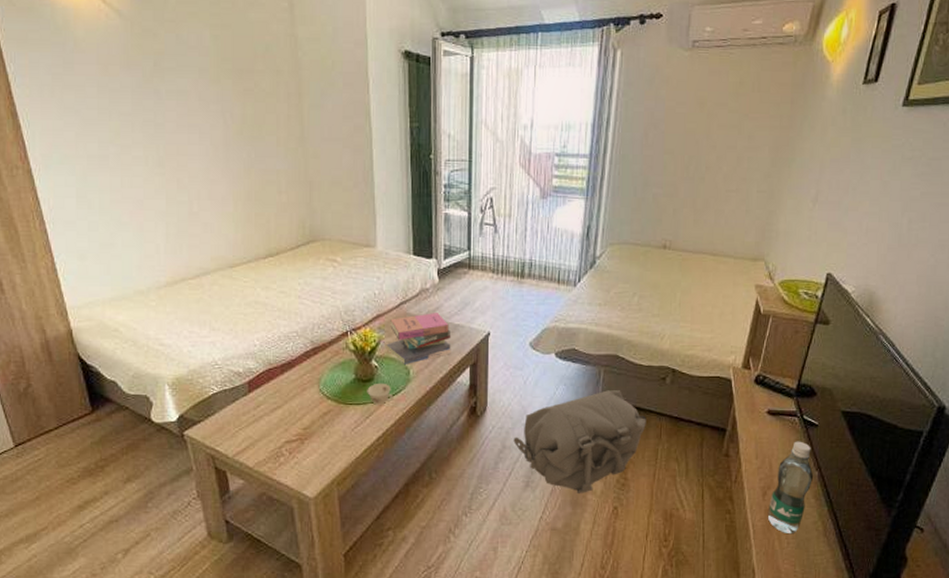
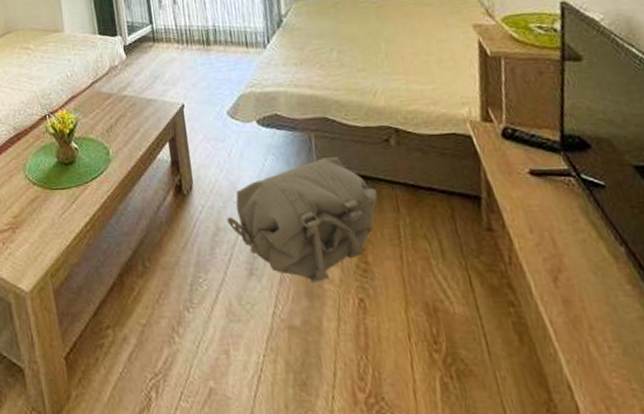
teacup: present [367,383,394,405] -> none [70,164,97,189]
books: present [385,313,451,364] -> none [82,89,148,144]
bottle: present [767,441,814,533] -> none [564,207,621,333]

